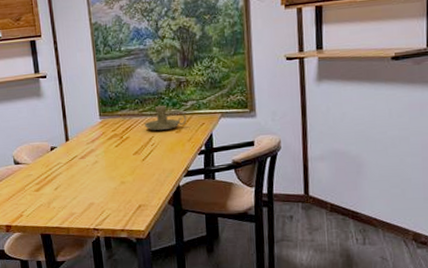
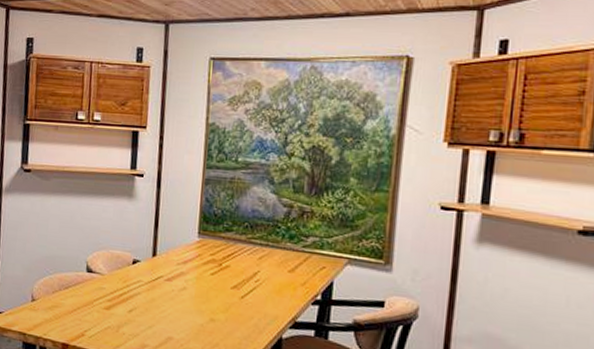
candle holder: present [144,105,187,131] -> none [251,235,305,267]

